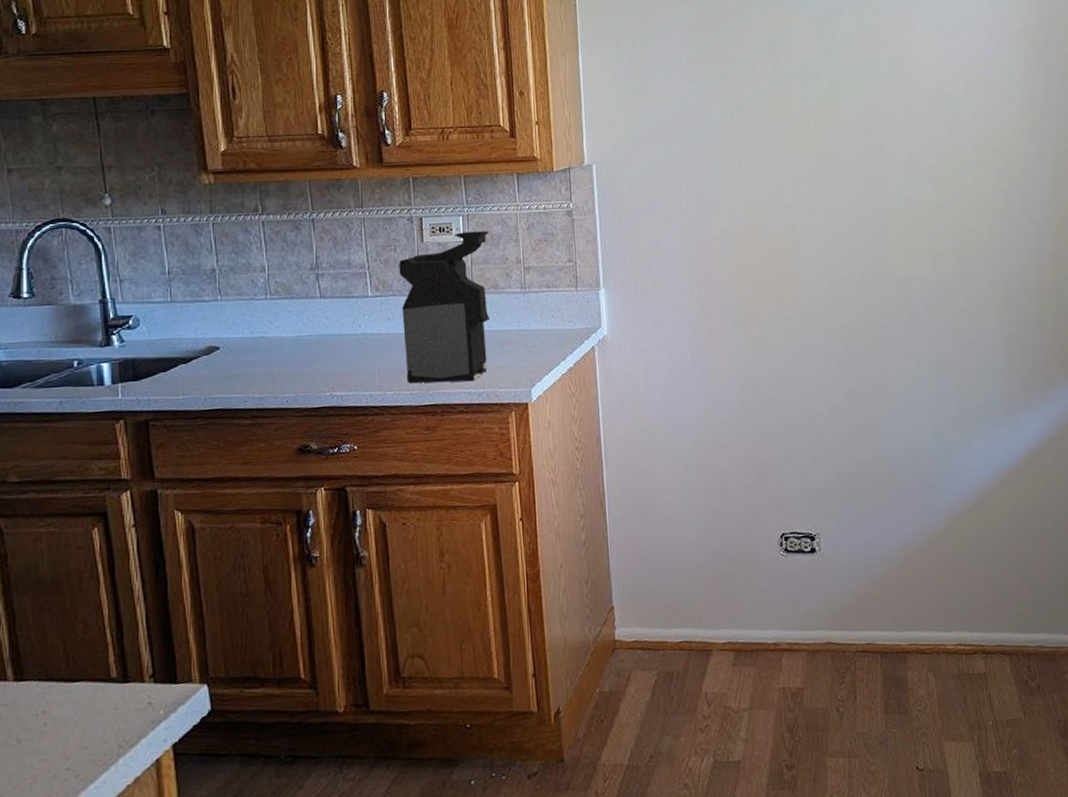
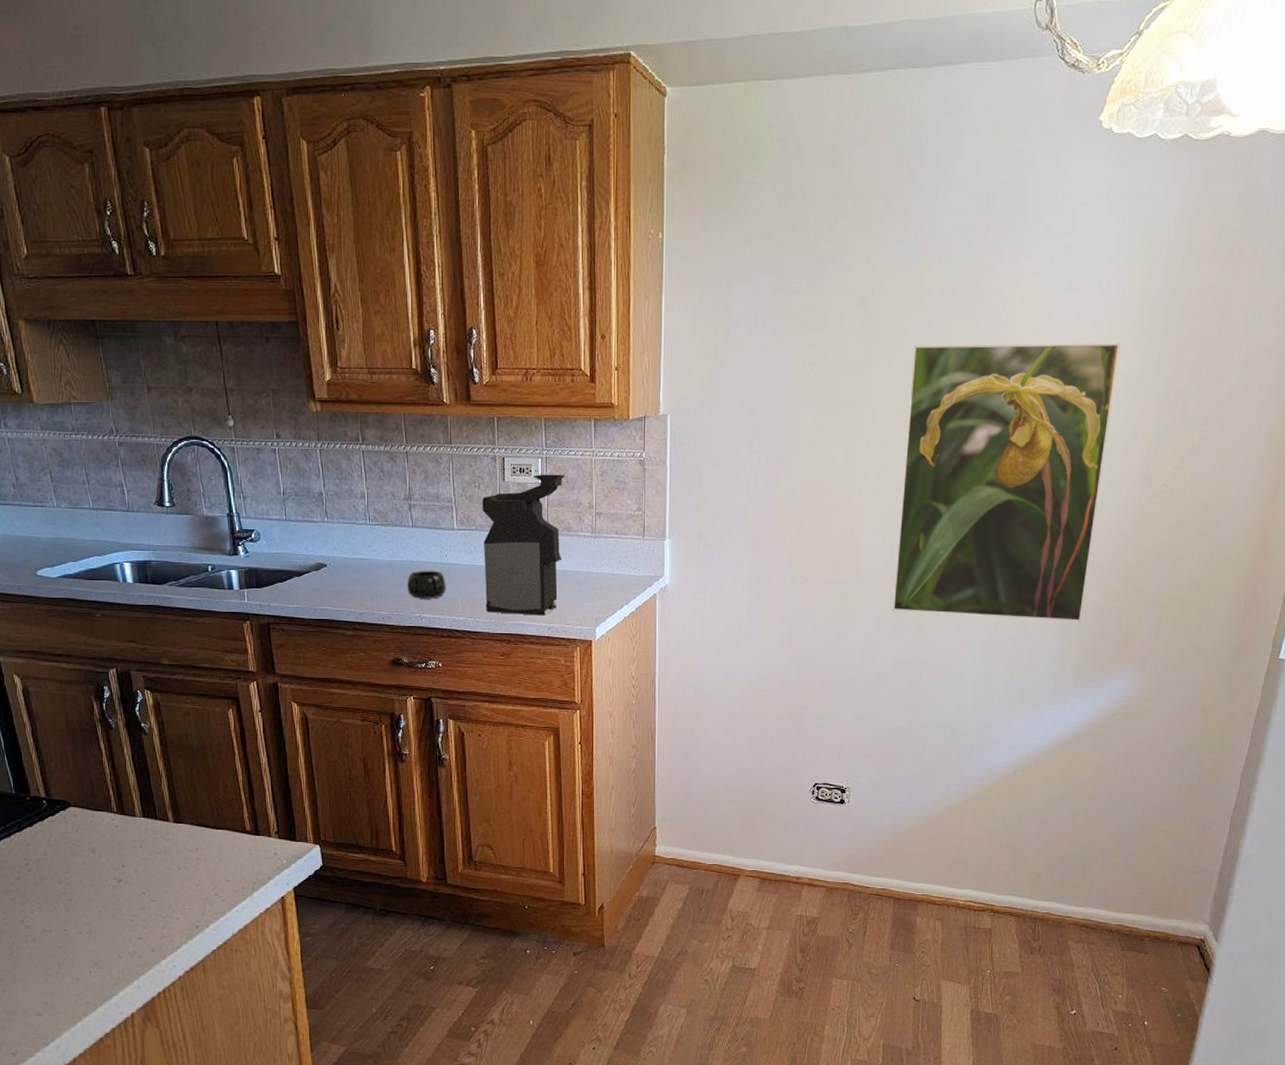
mug: none [315,342,361,376] -> present [407,570,446,599]
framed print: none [826,76,1021,342] -> present [892,342,1120,622]

